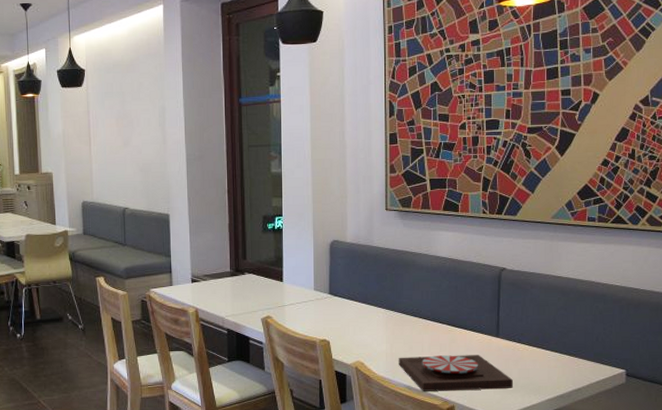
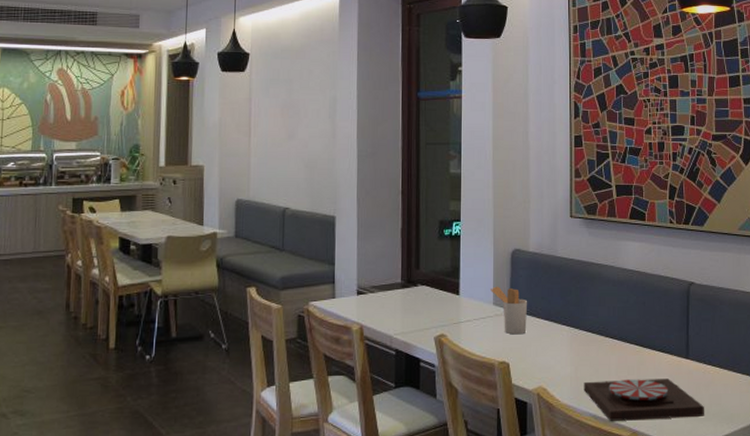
utensil holder: none [311,274,346,316] -> present [491,286,528,335]

